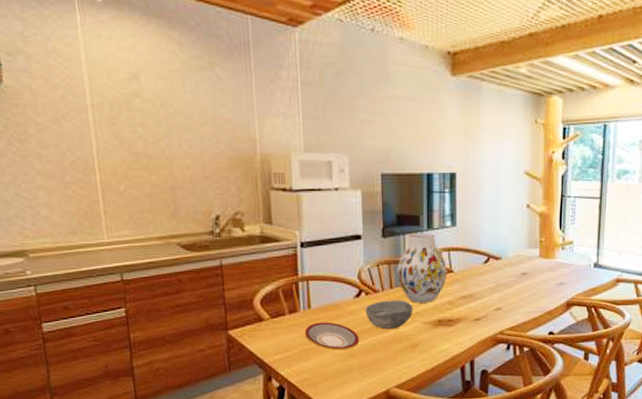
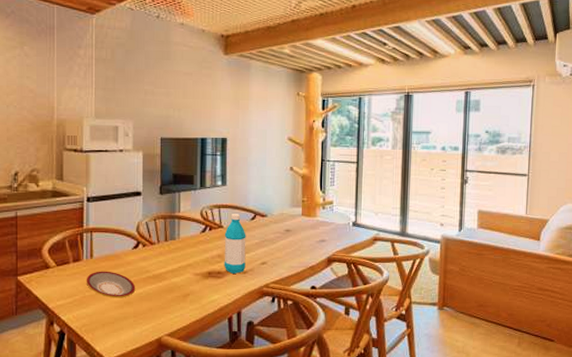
bowl: present [365,300,413,330] -> none [142,252,185,280]
vase: present [397,233,447,303] -> none [172,192,218,255]
water bottle: none [455,257,479,321] -> present [224,214,246,274]

